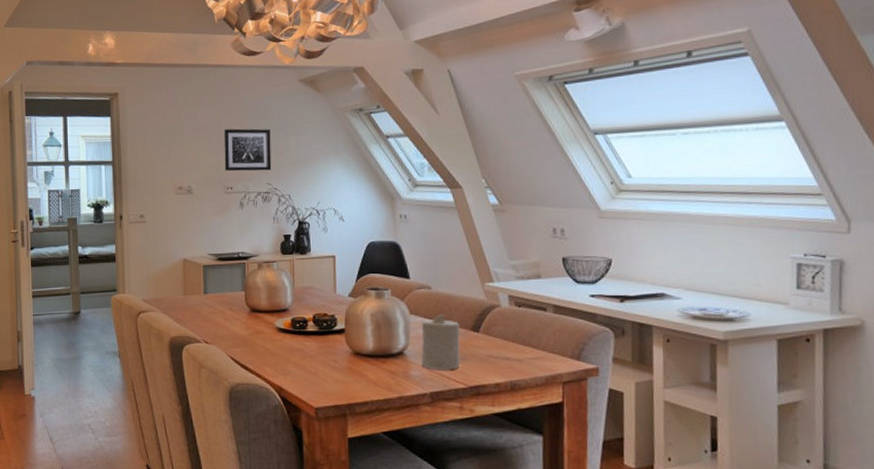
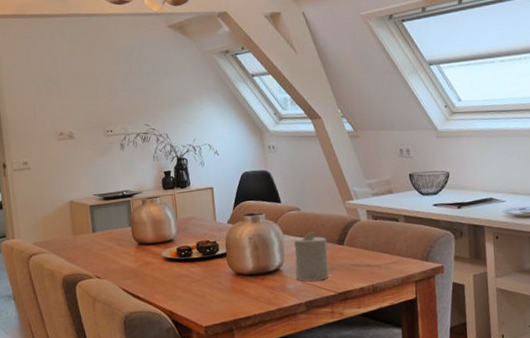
wall art: present [223,128,272,172] -> none [99,73,148,115]

